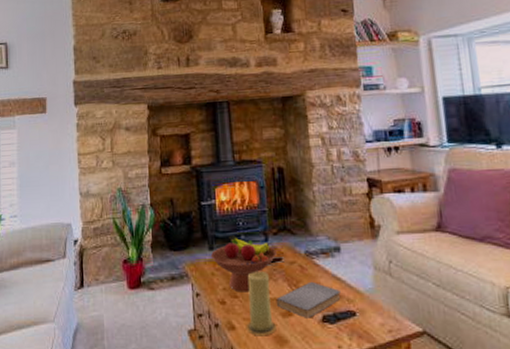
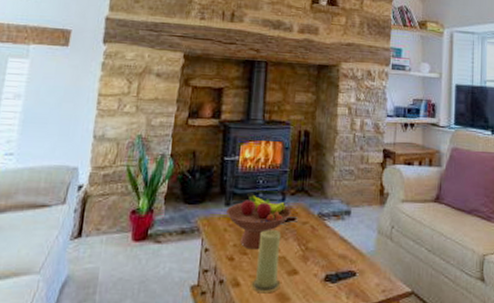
book: present [276,281,341,318] -> none [283,241,345,277]

